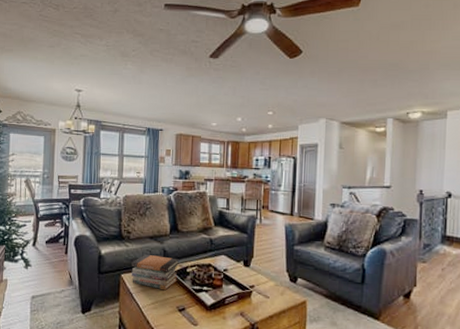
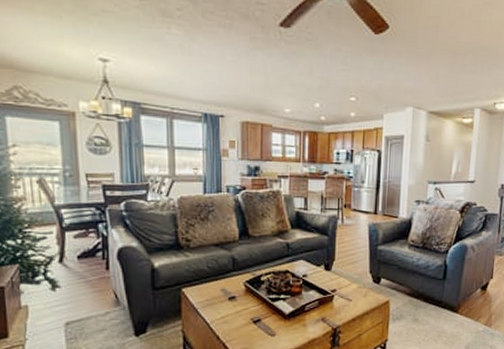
book stack: present [131,254,180,291] -> none [194,264,252,303]

